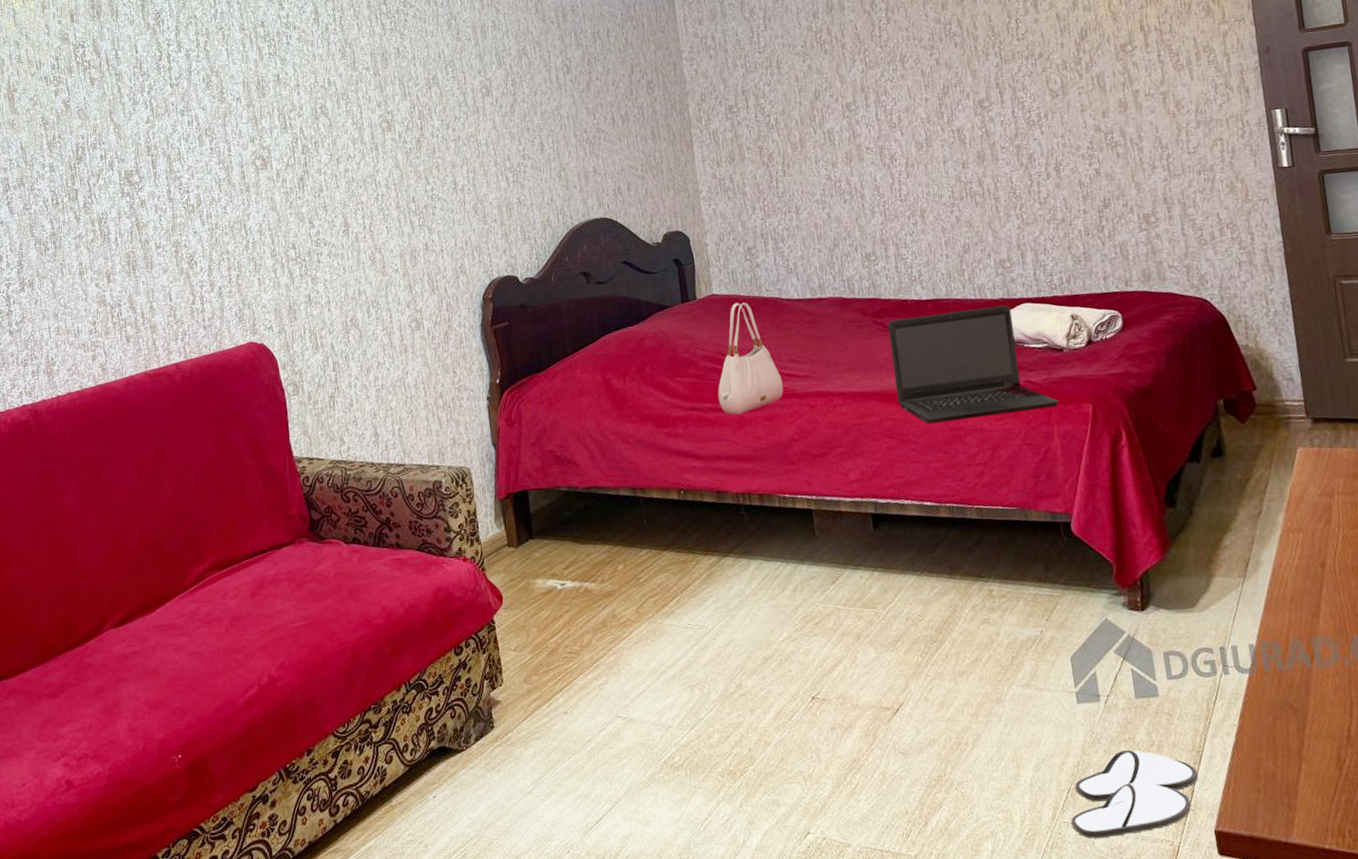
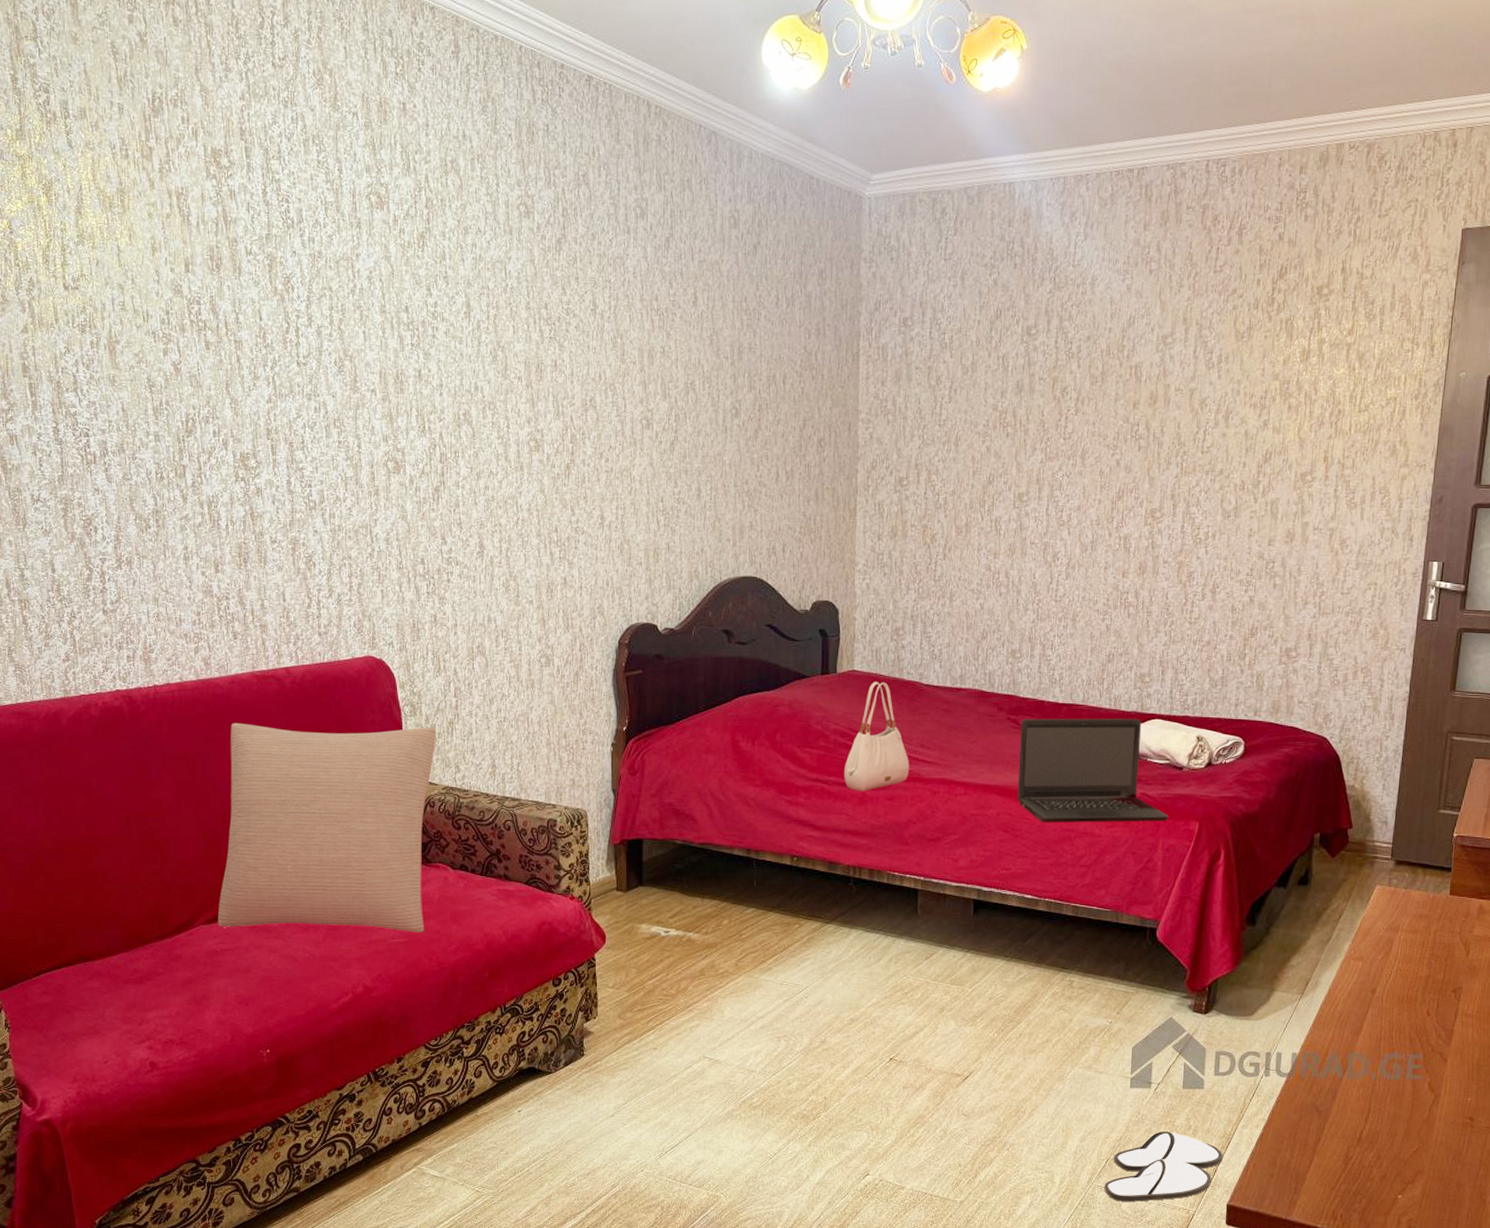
pillow: none [124,403,324,630] -> present [217,722,436,933]

